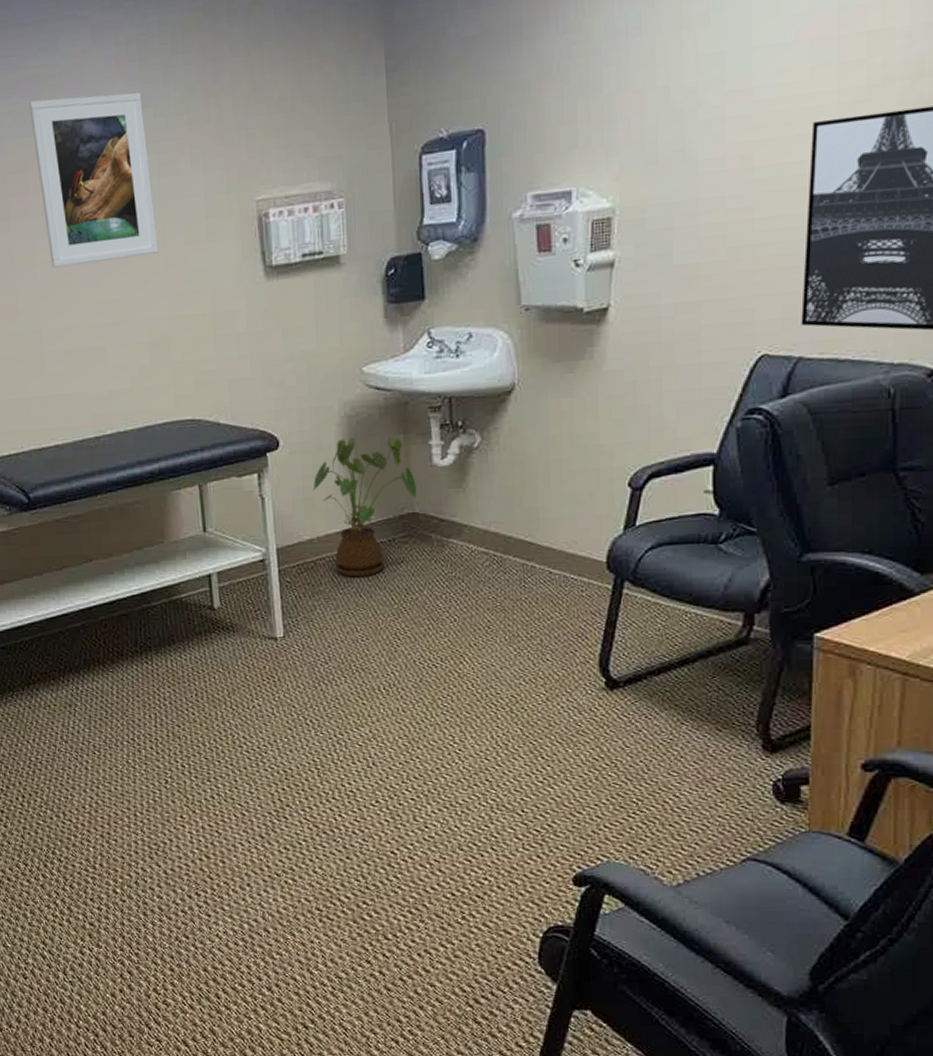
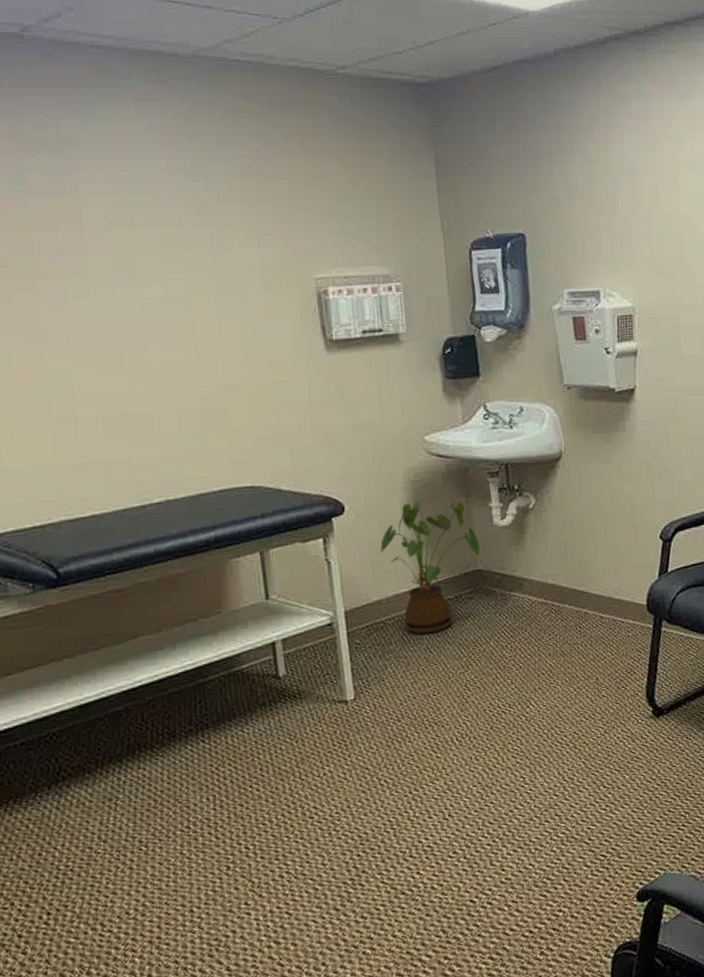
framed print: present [29,92,159,268] -> none [60,160,213,330]

